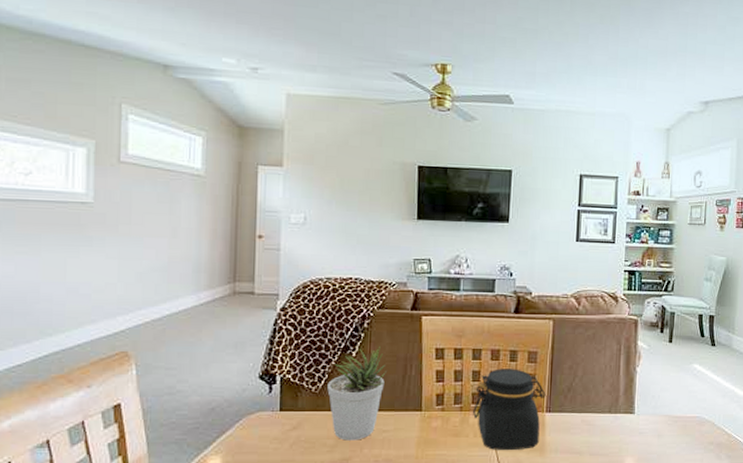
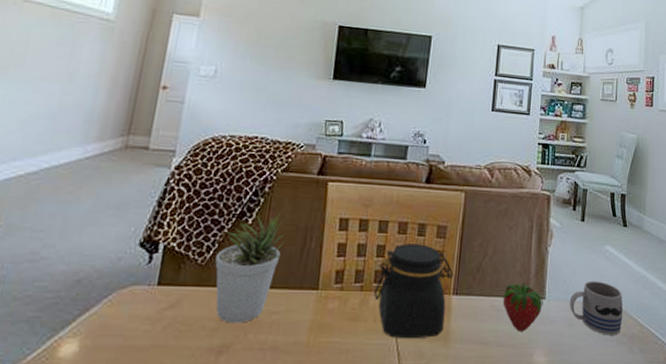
fruit: none [593,399,633,443] -> present [502,282,543,332]
mug: none [657,396,711,444] -> present [569,281,624,335]

